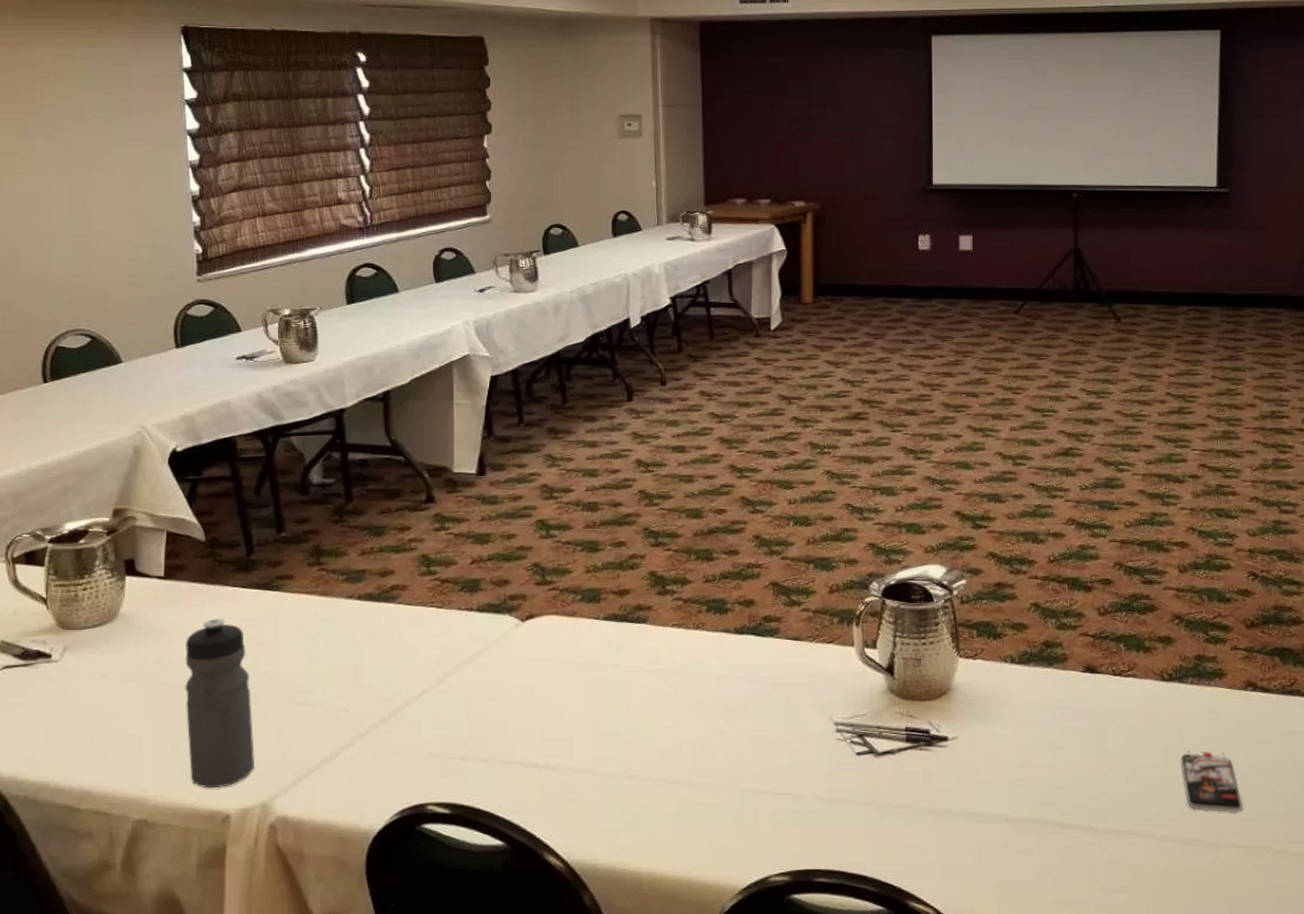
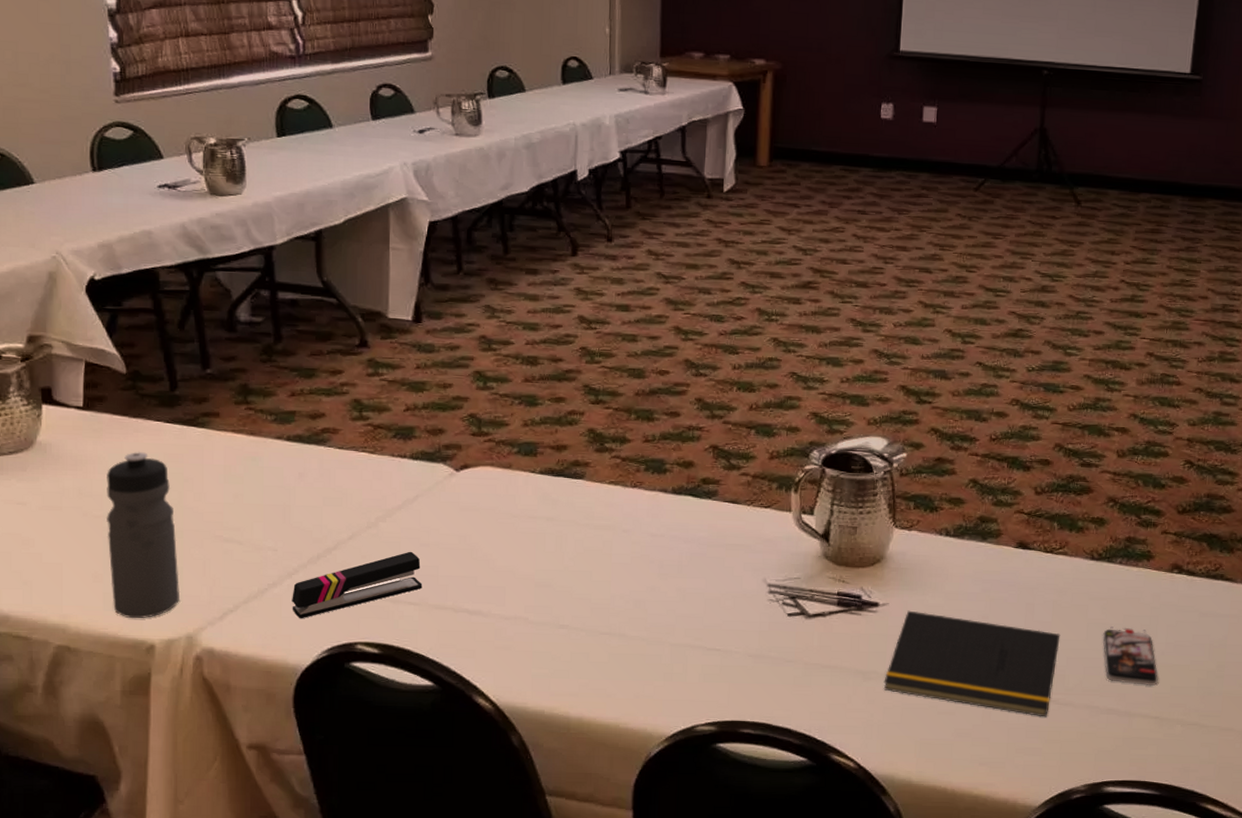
stapler: none [363,706,491,781] -> present [292,551,423,619]
notepad: none [958,743,1137,852] -> present [883,610,1061,717]

